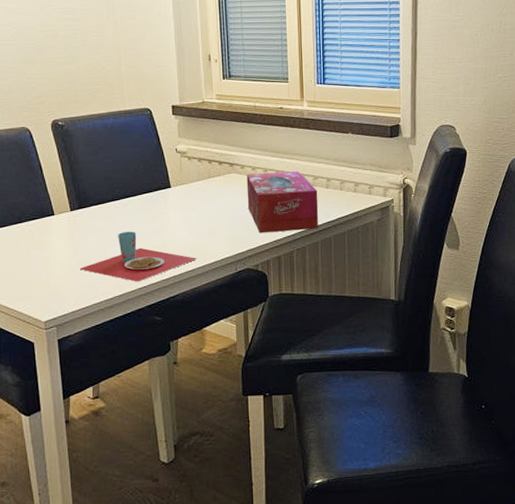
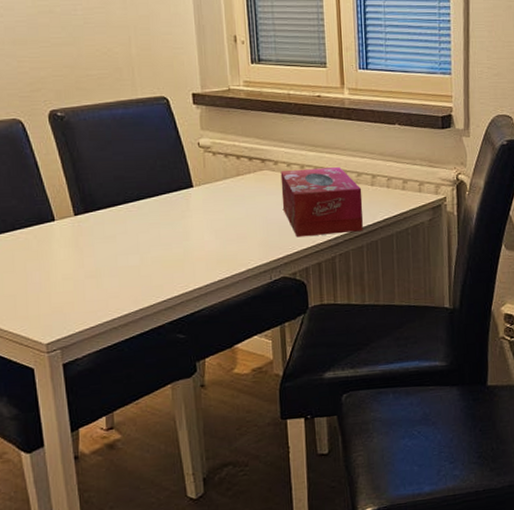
place setting: present [79,231,198,282] -> none [86,237,226,296]

